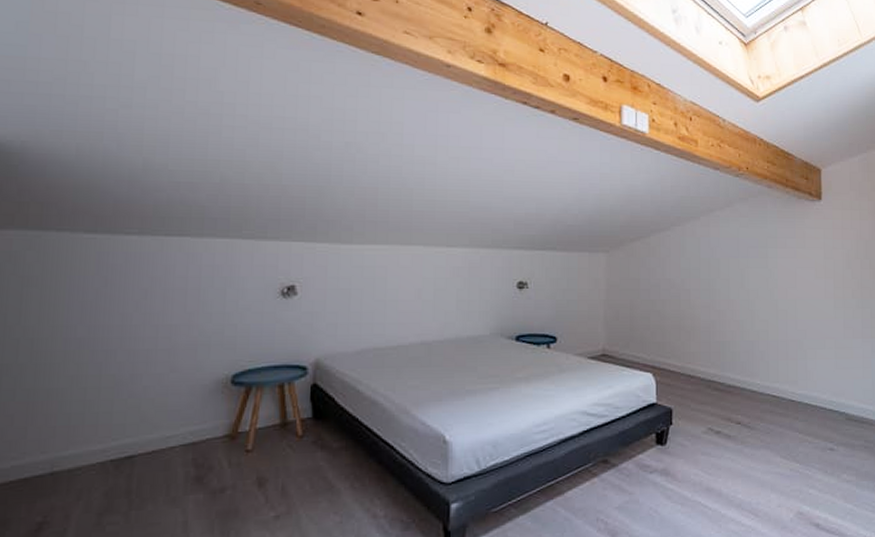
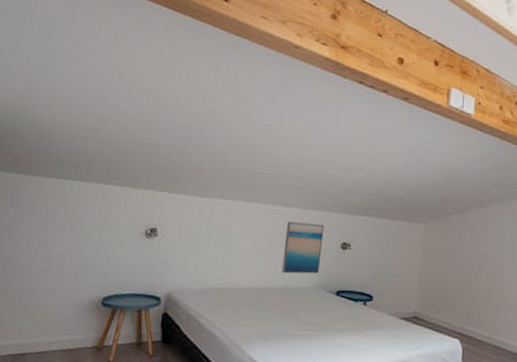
wall art: none [451,263,496,322] -> present [281,221,324,274]

